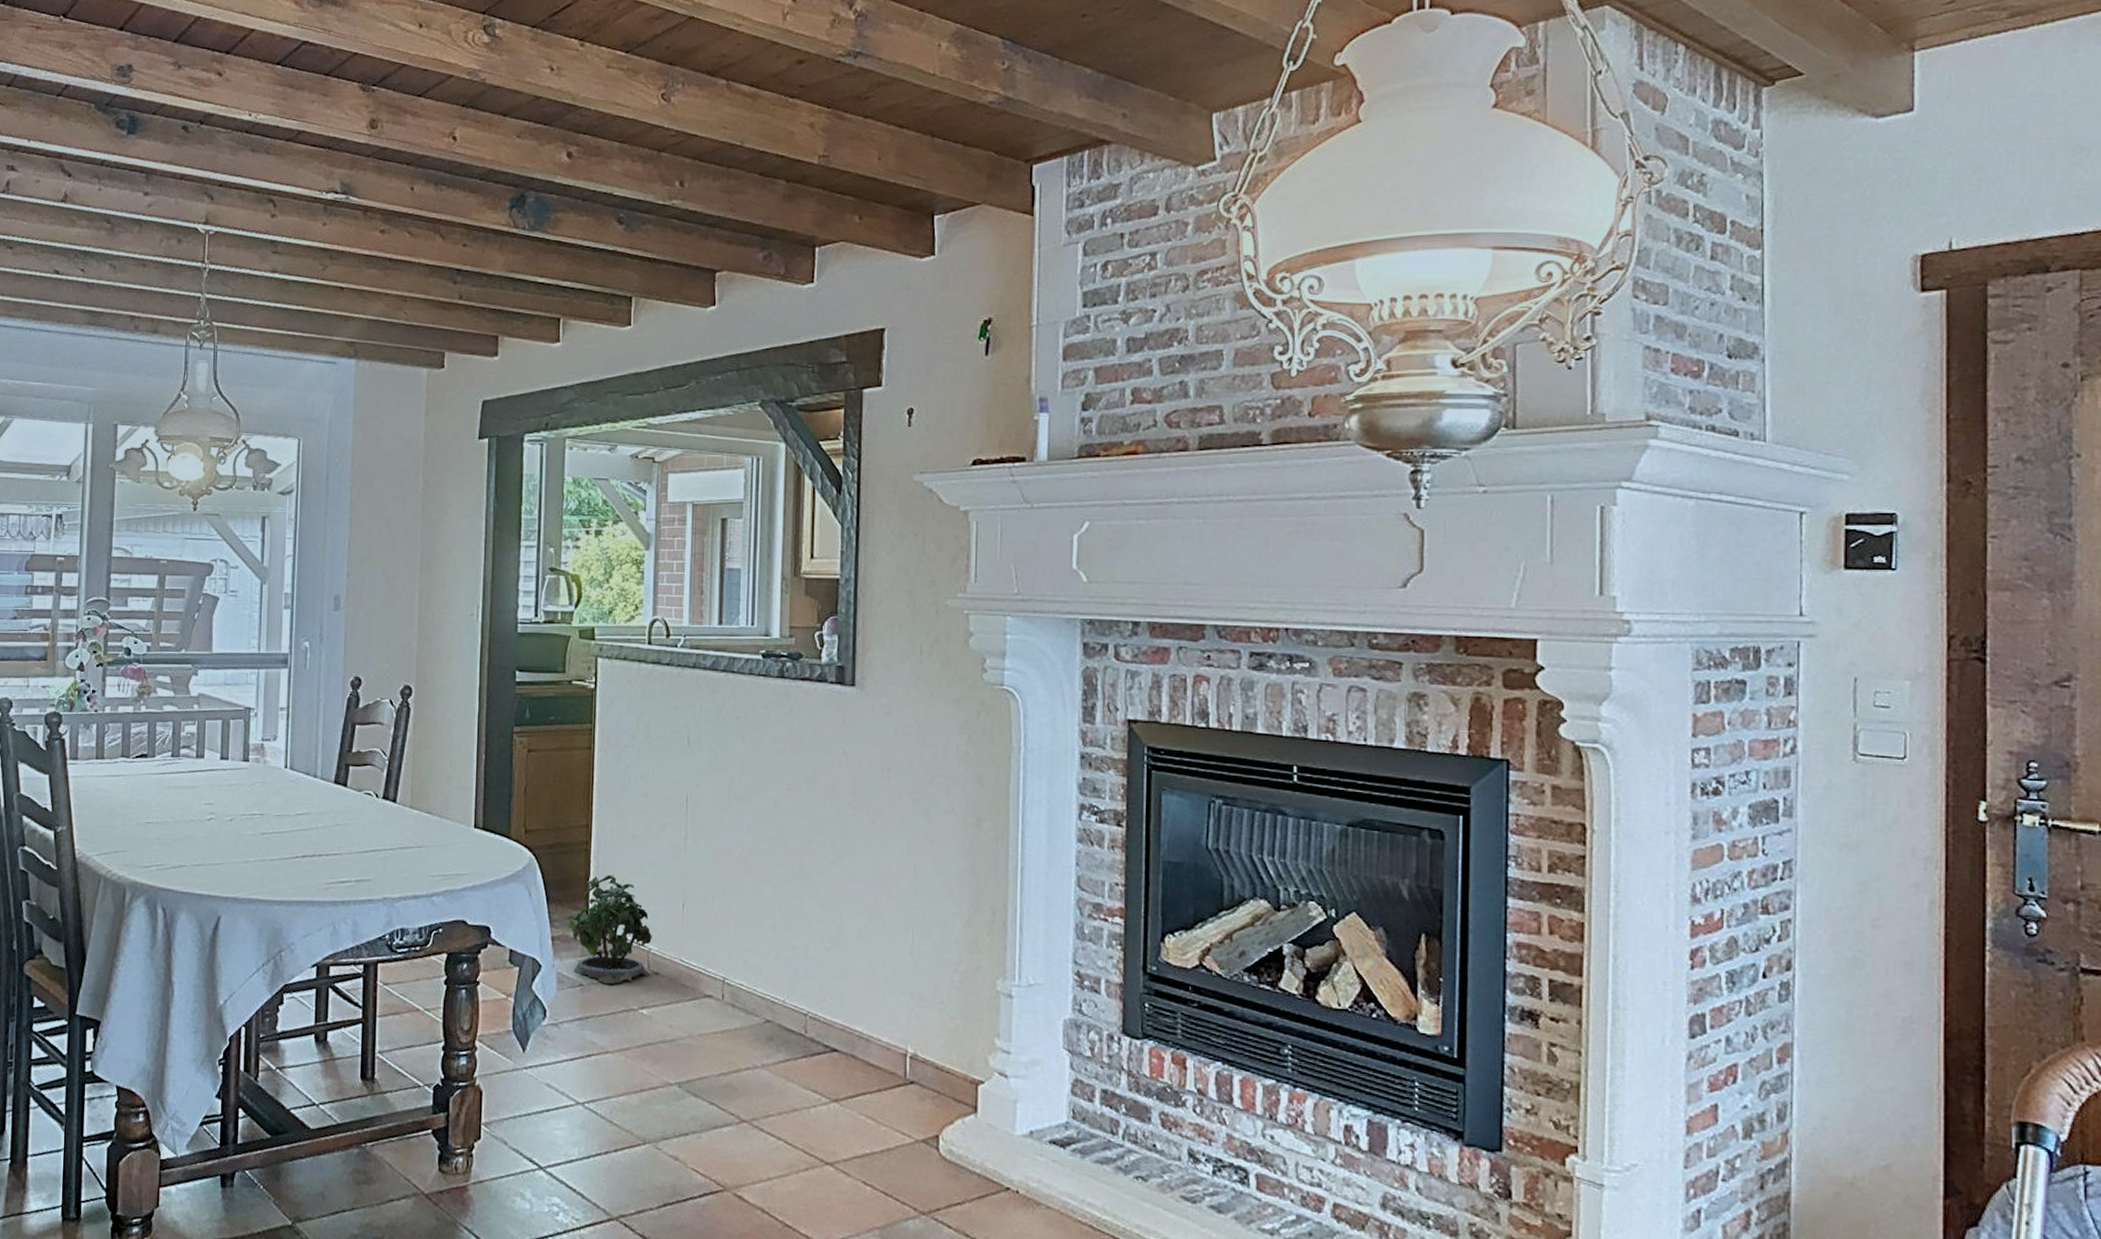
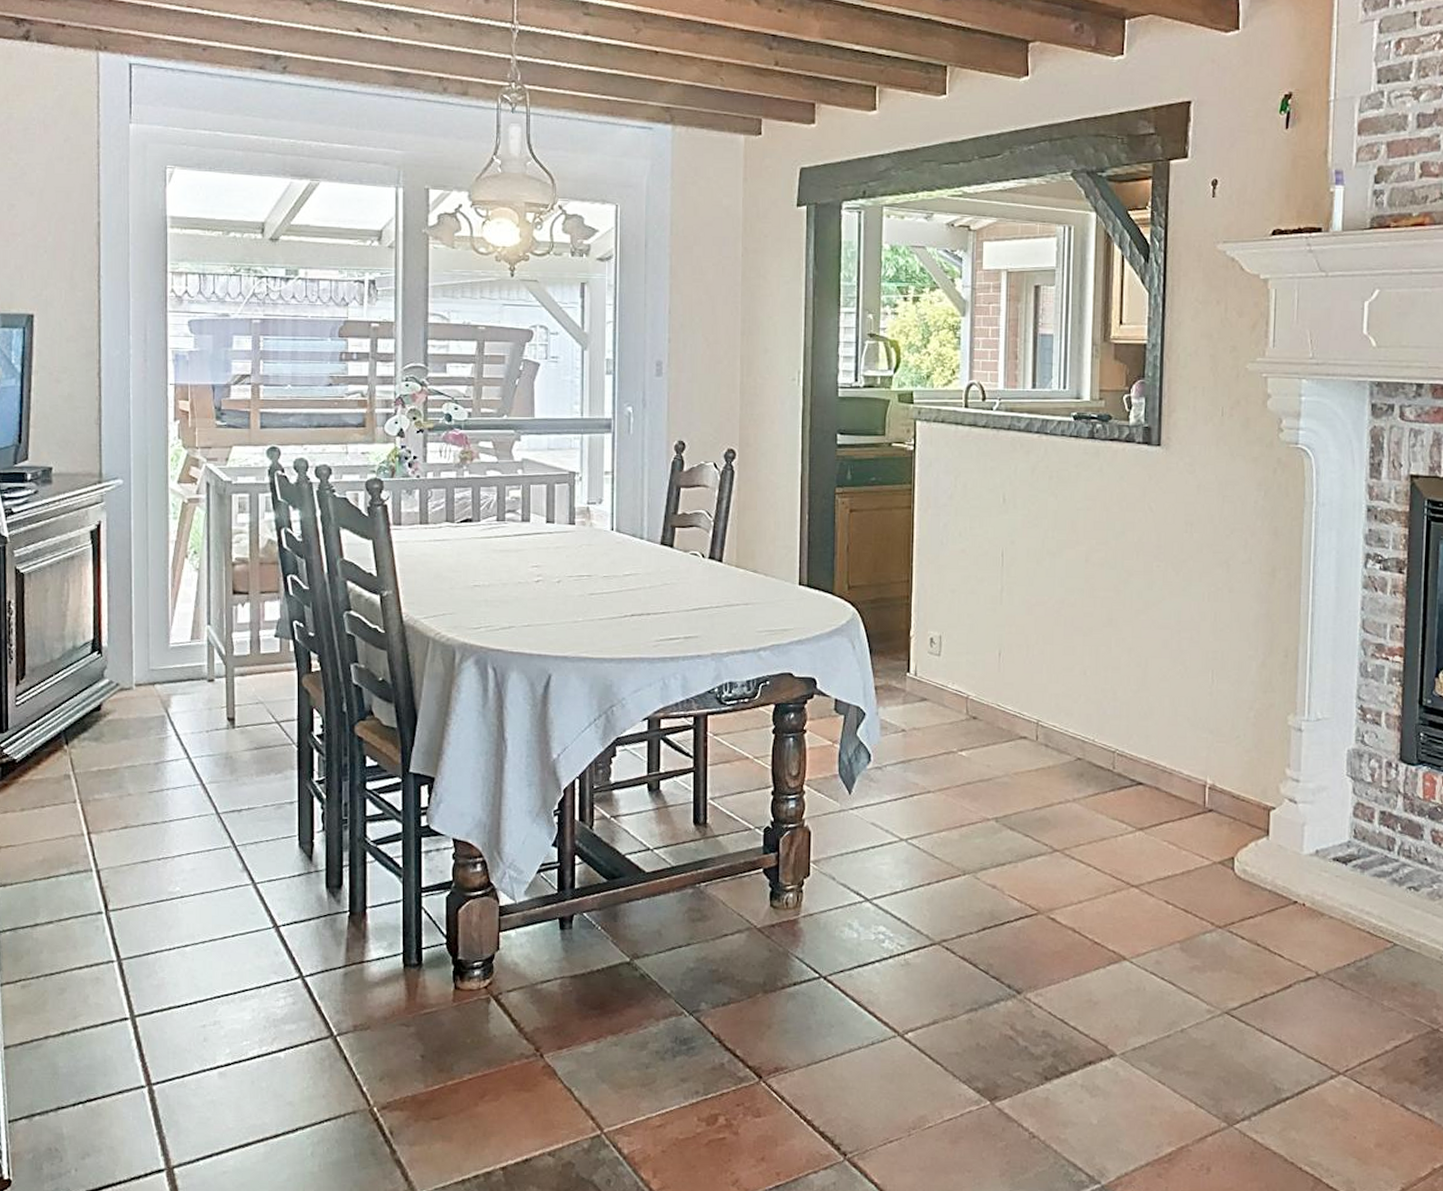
potted plant: present [567,875,652,985] -> none [890,627,970,730]

